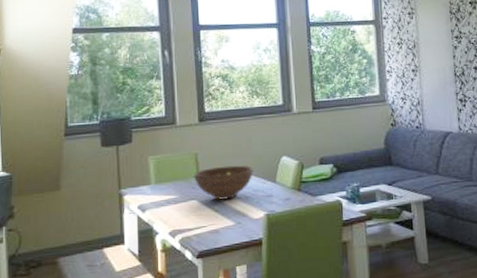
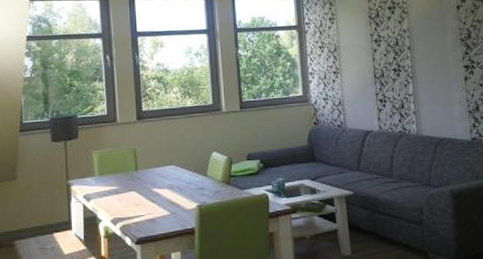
fruit bowl: present [194,165,253,200] -> none [133,159,186,192]

